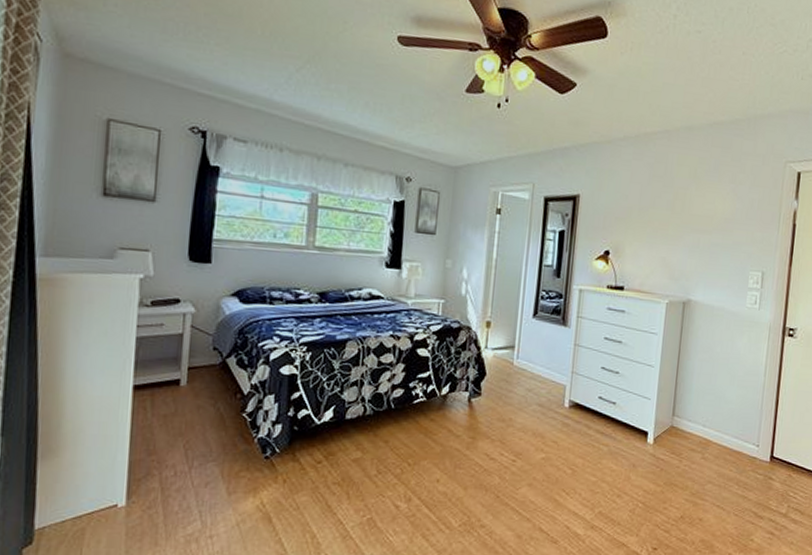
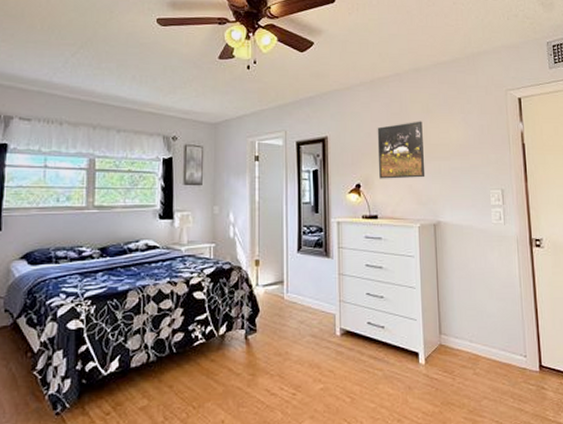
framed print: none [631,187,687,251] -> present [377,121,425,179]

